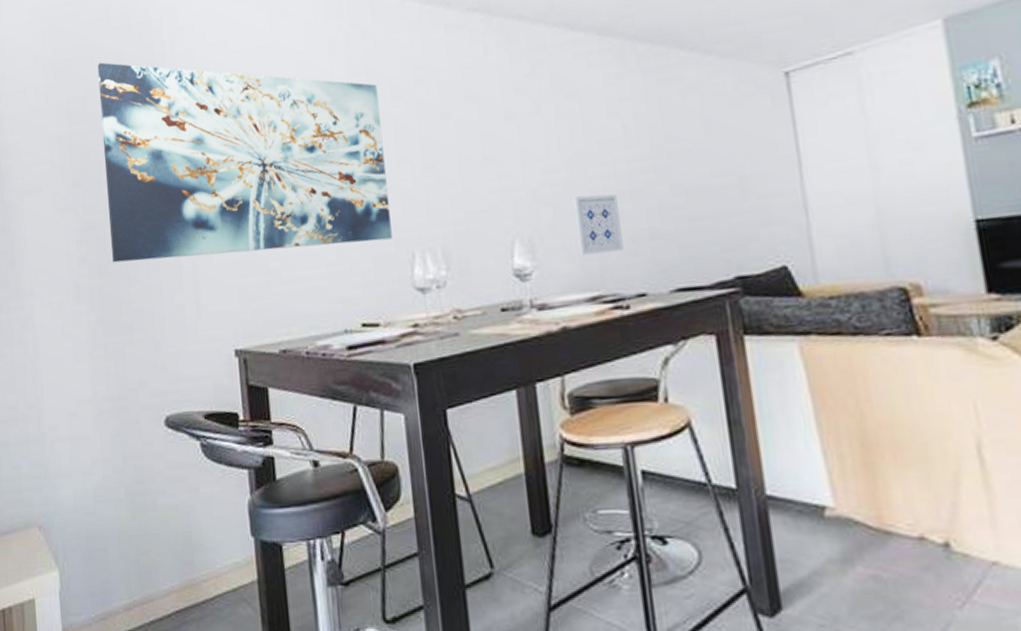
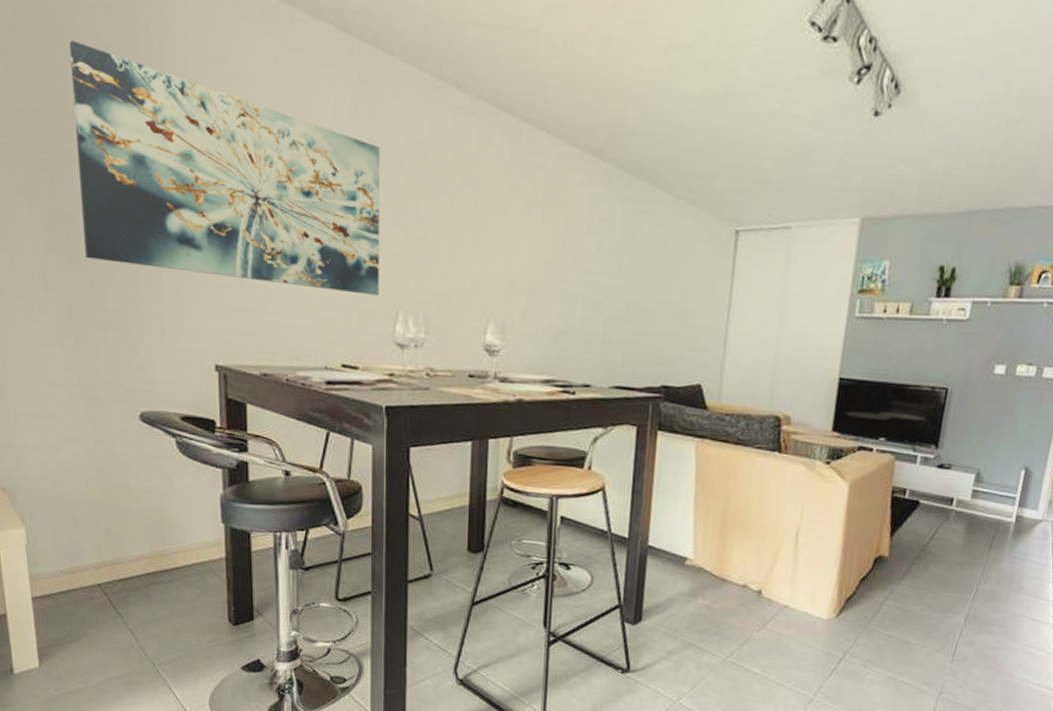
wall art: present [572,194,623,256] -> none [542,294,582,348]

